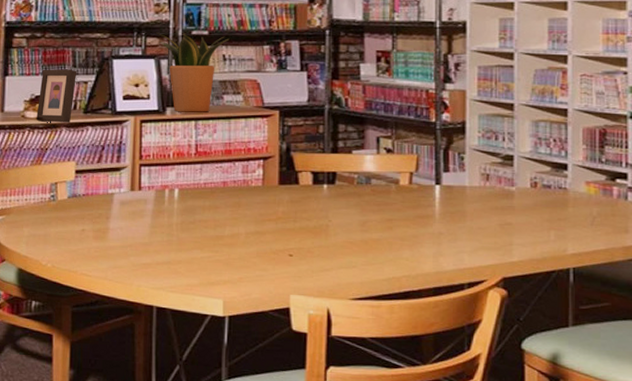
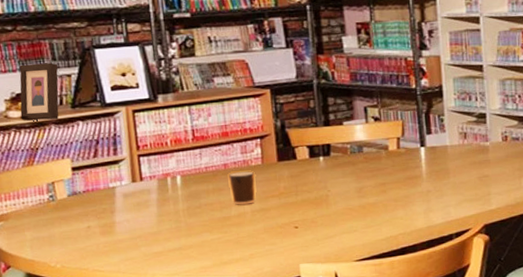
potted plant: present [156,32,230,112] -> none [136,16,213,99]
mug: none [227,191,253,226] -> present [229,171,255,205]

